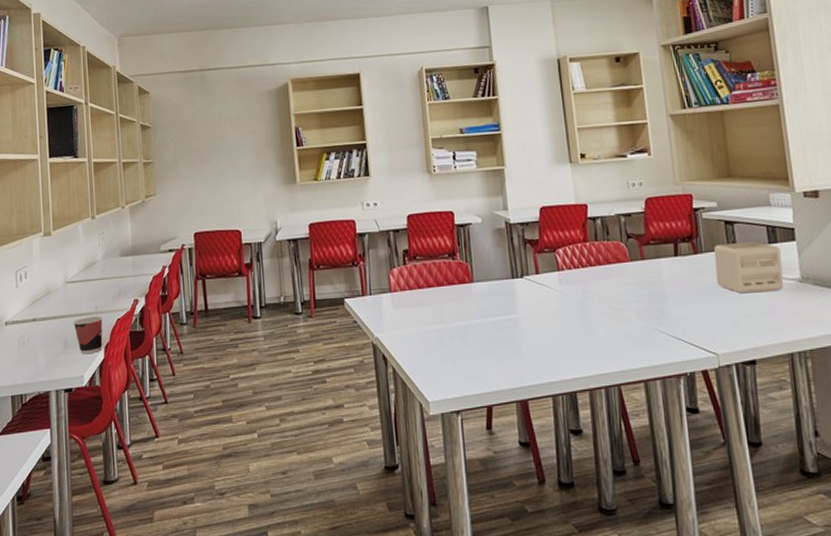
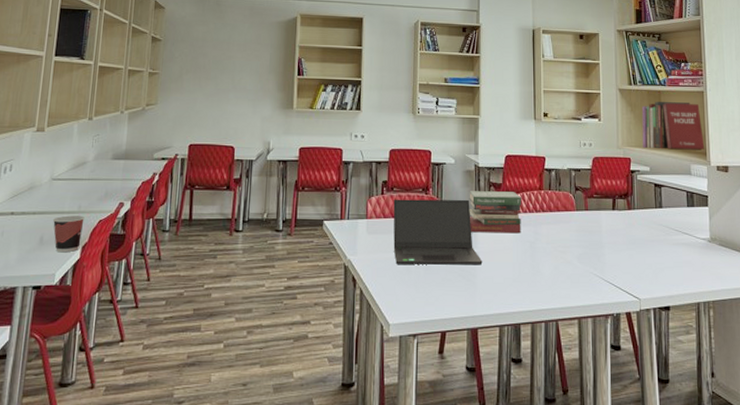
laptop: none [417,261,526,338] -> present [393,199,483,265]
books: none [502,247,567,297] -> present [469,191,522,234]
books: none [700,120,786,182] -> present [641,102,705,150]
desk organizer: present [713,242,784,294] -> none [644,203,697,248]

